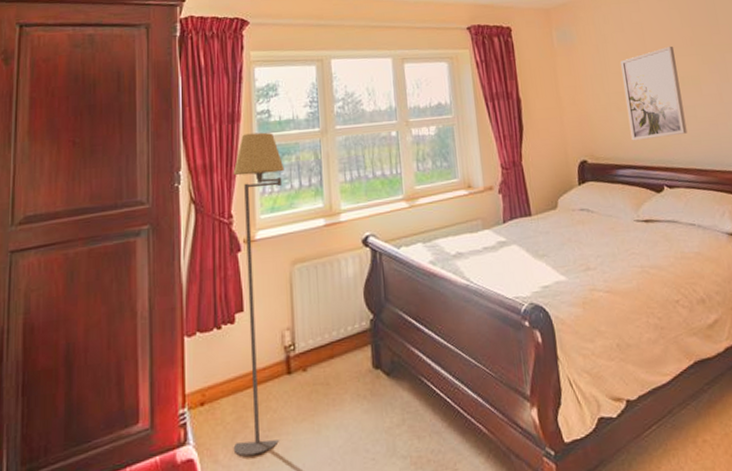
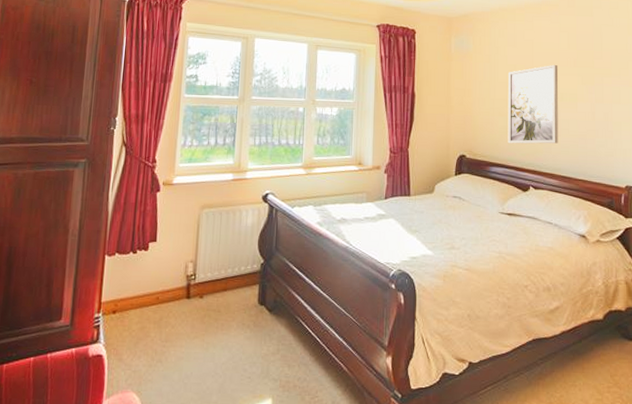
floor lamp: present [233,132,285,457] -> none [135,93,204,360]

